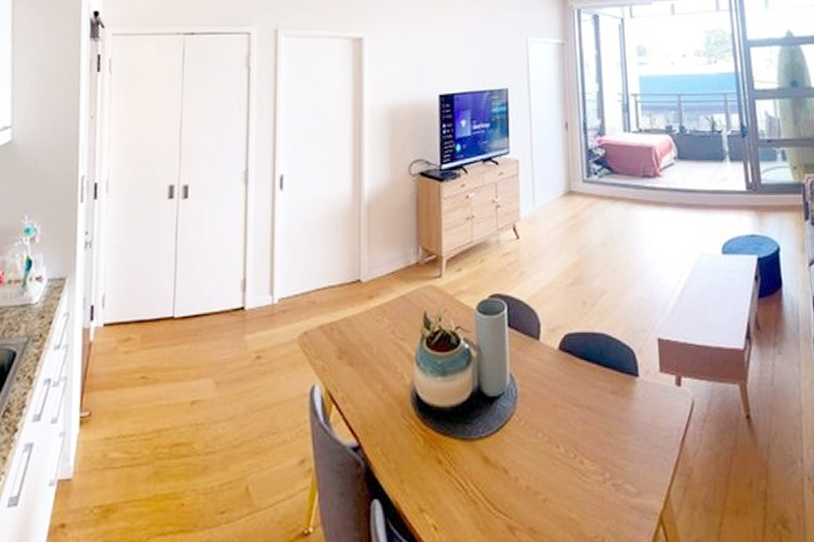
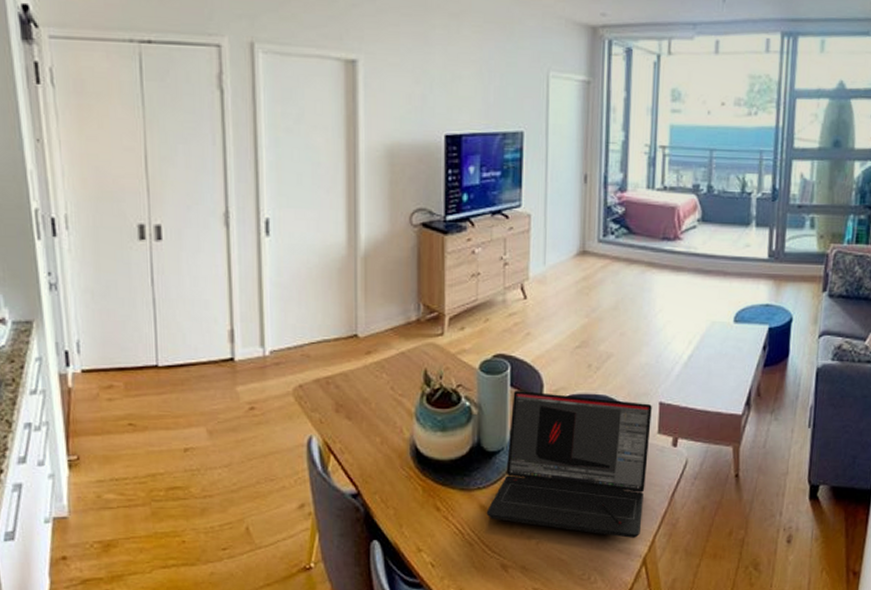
laptop: none [489,331,654,492] -> present [486,391,652,538]

